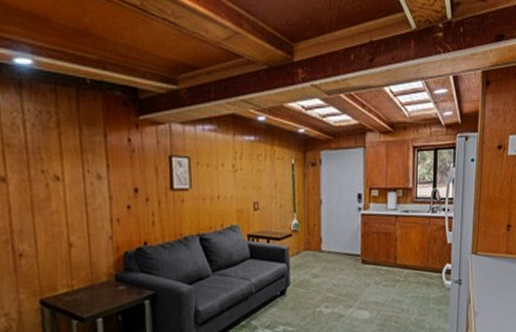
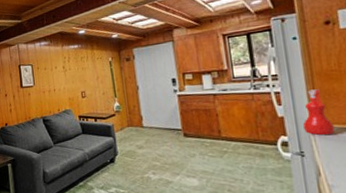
spray bottle: none [464,216,488,264] -> present [302,89,336,136]

